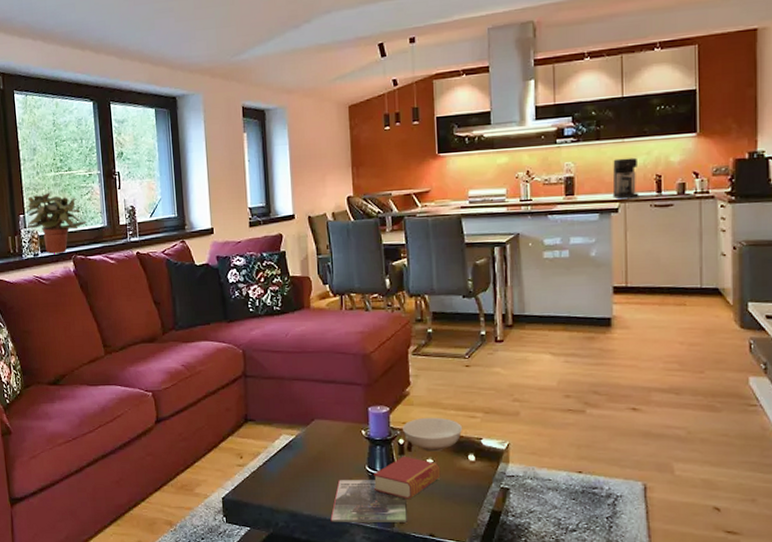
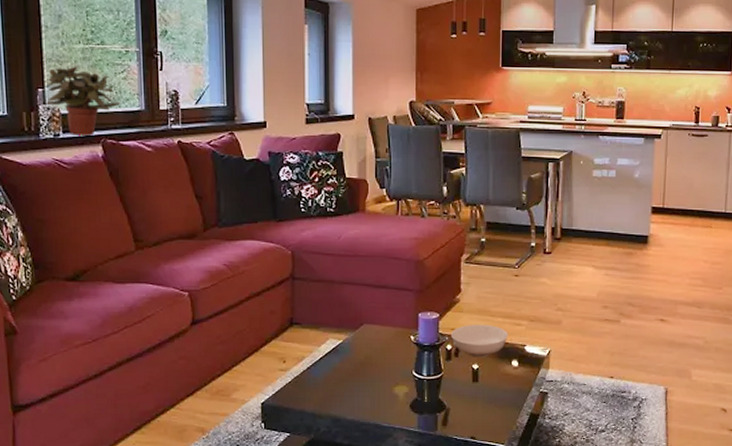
magazine: present [330,480,407,522] -> none [374,385,451,426]
book: present [373,456,441,500] -> none [419,361,485,404]
coffee maker: present [612,157,639,199] -> none [657,88,680,127]

